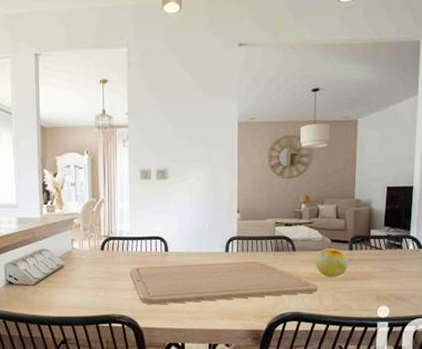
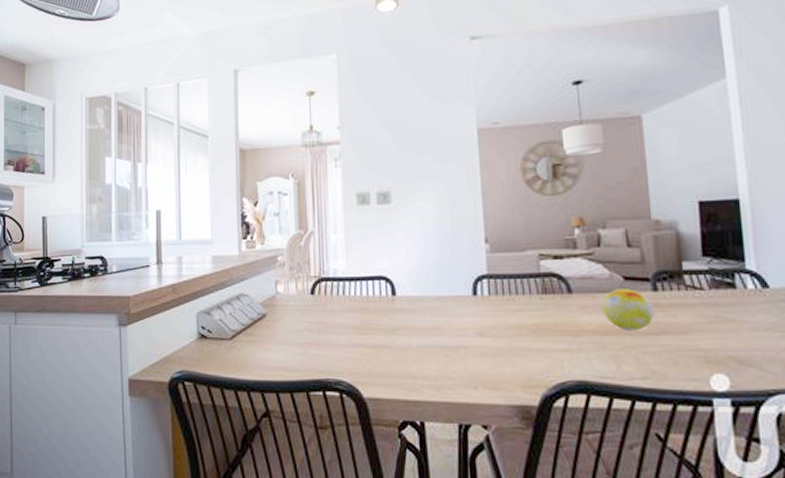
chopping board: present [129,261,319,305] -> none [347,307,613,367]

